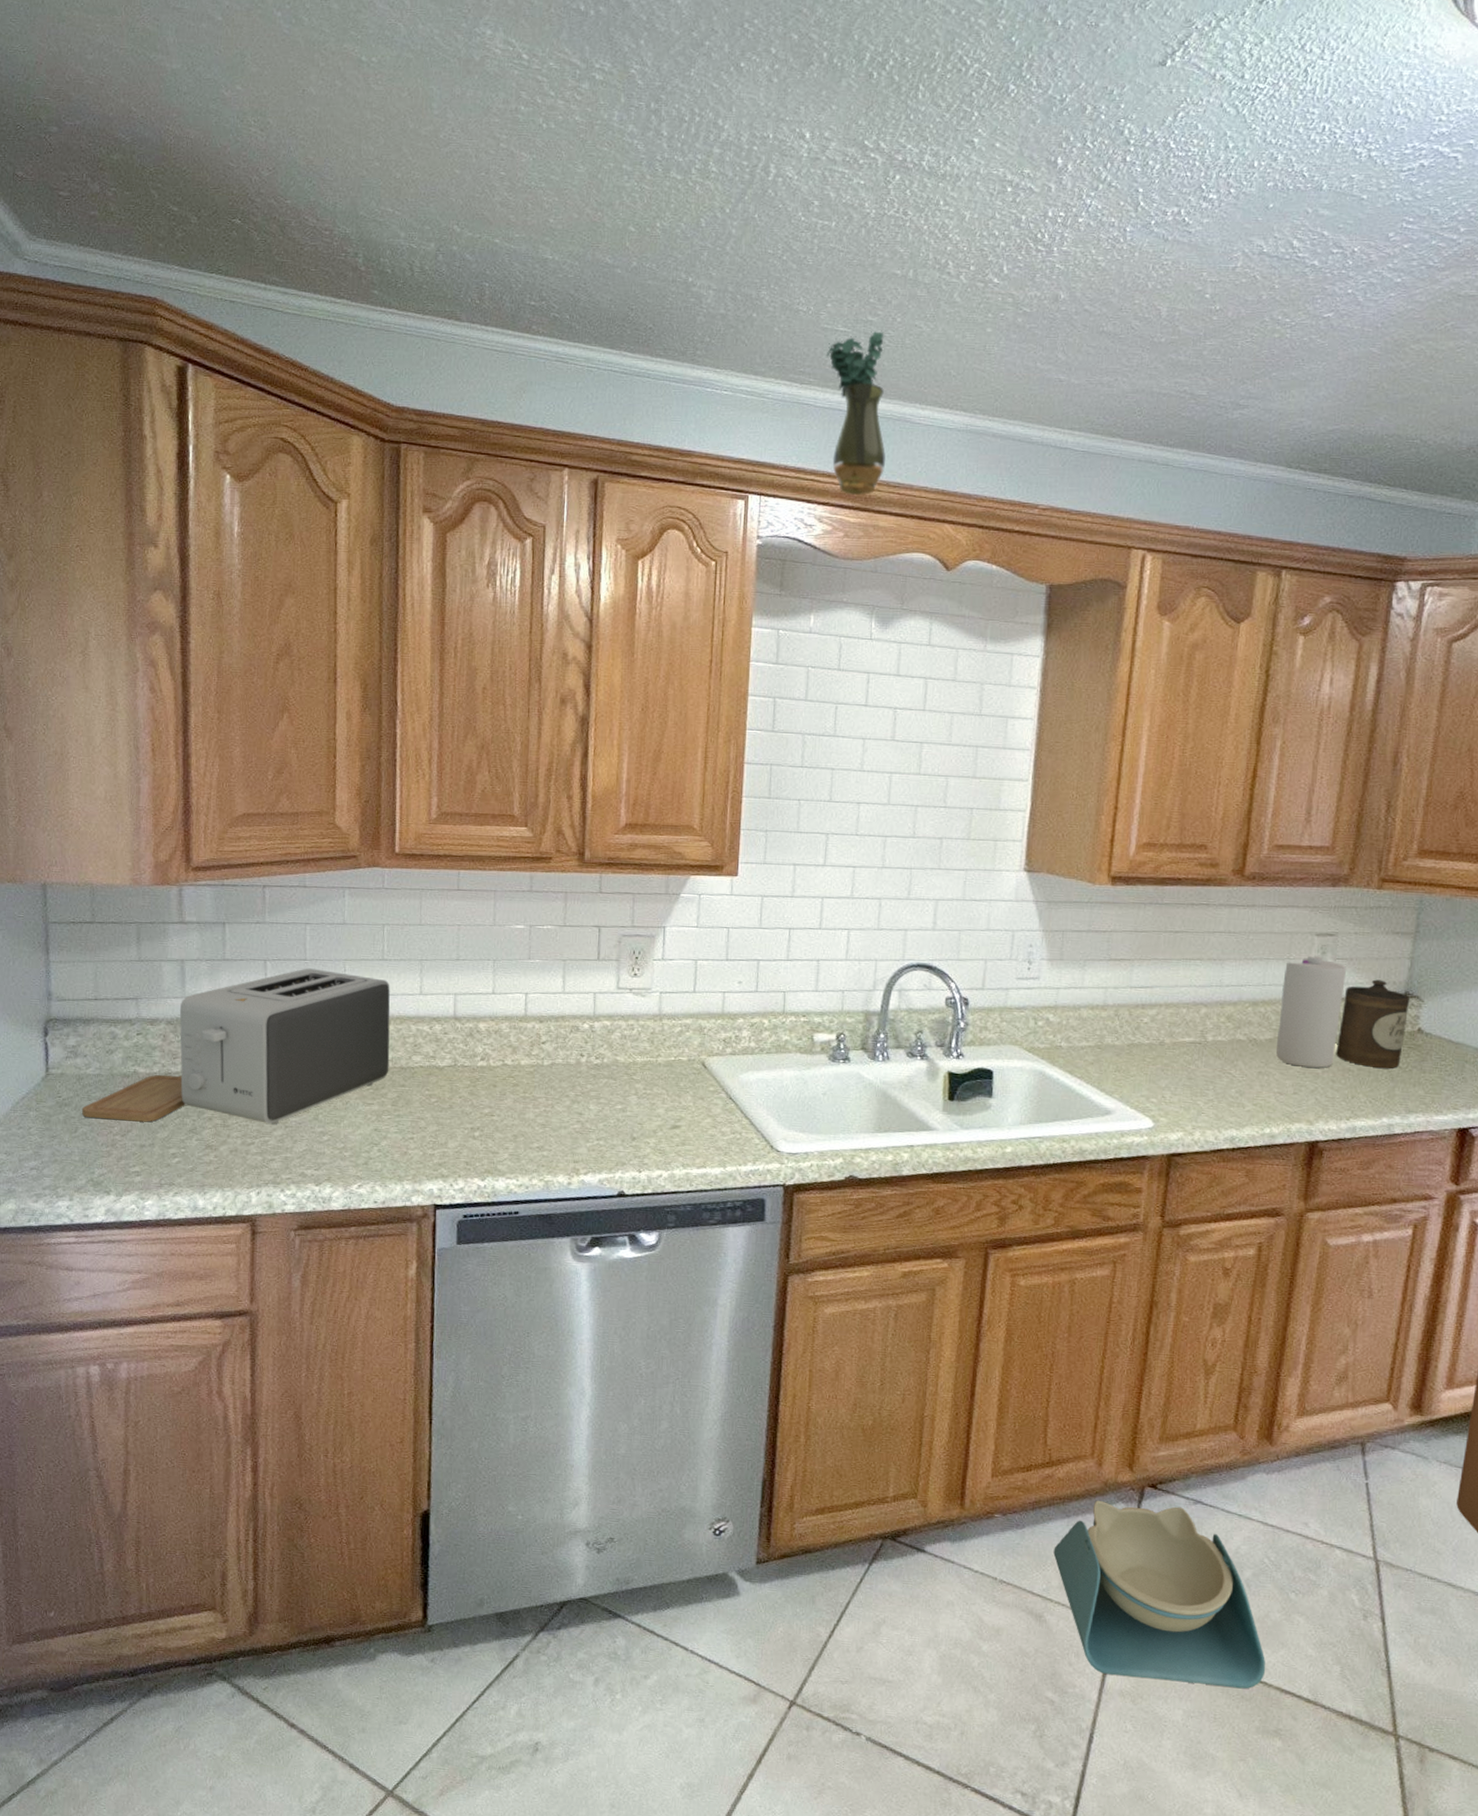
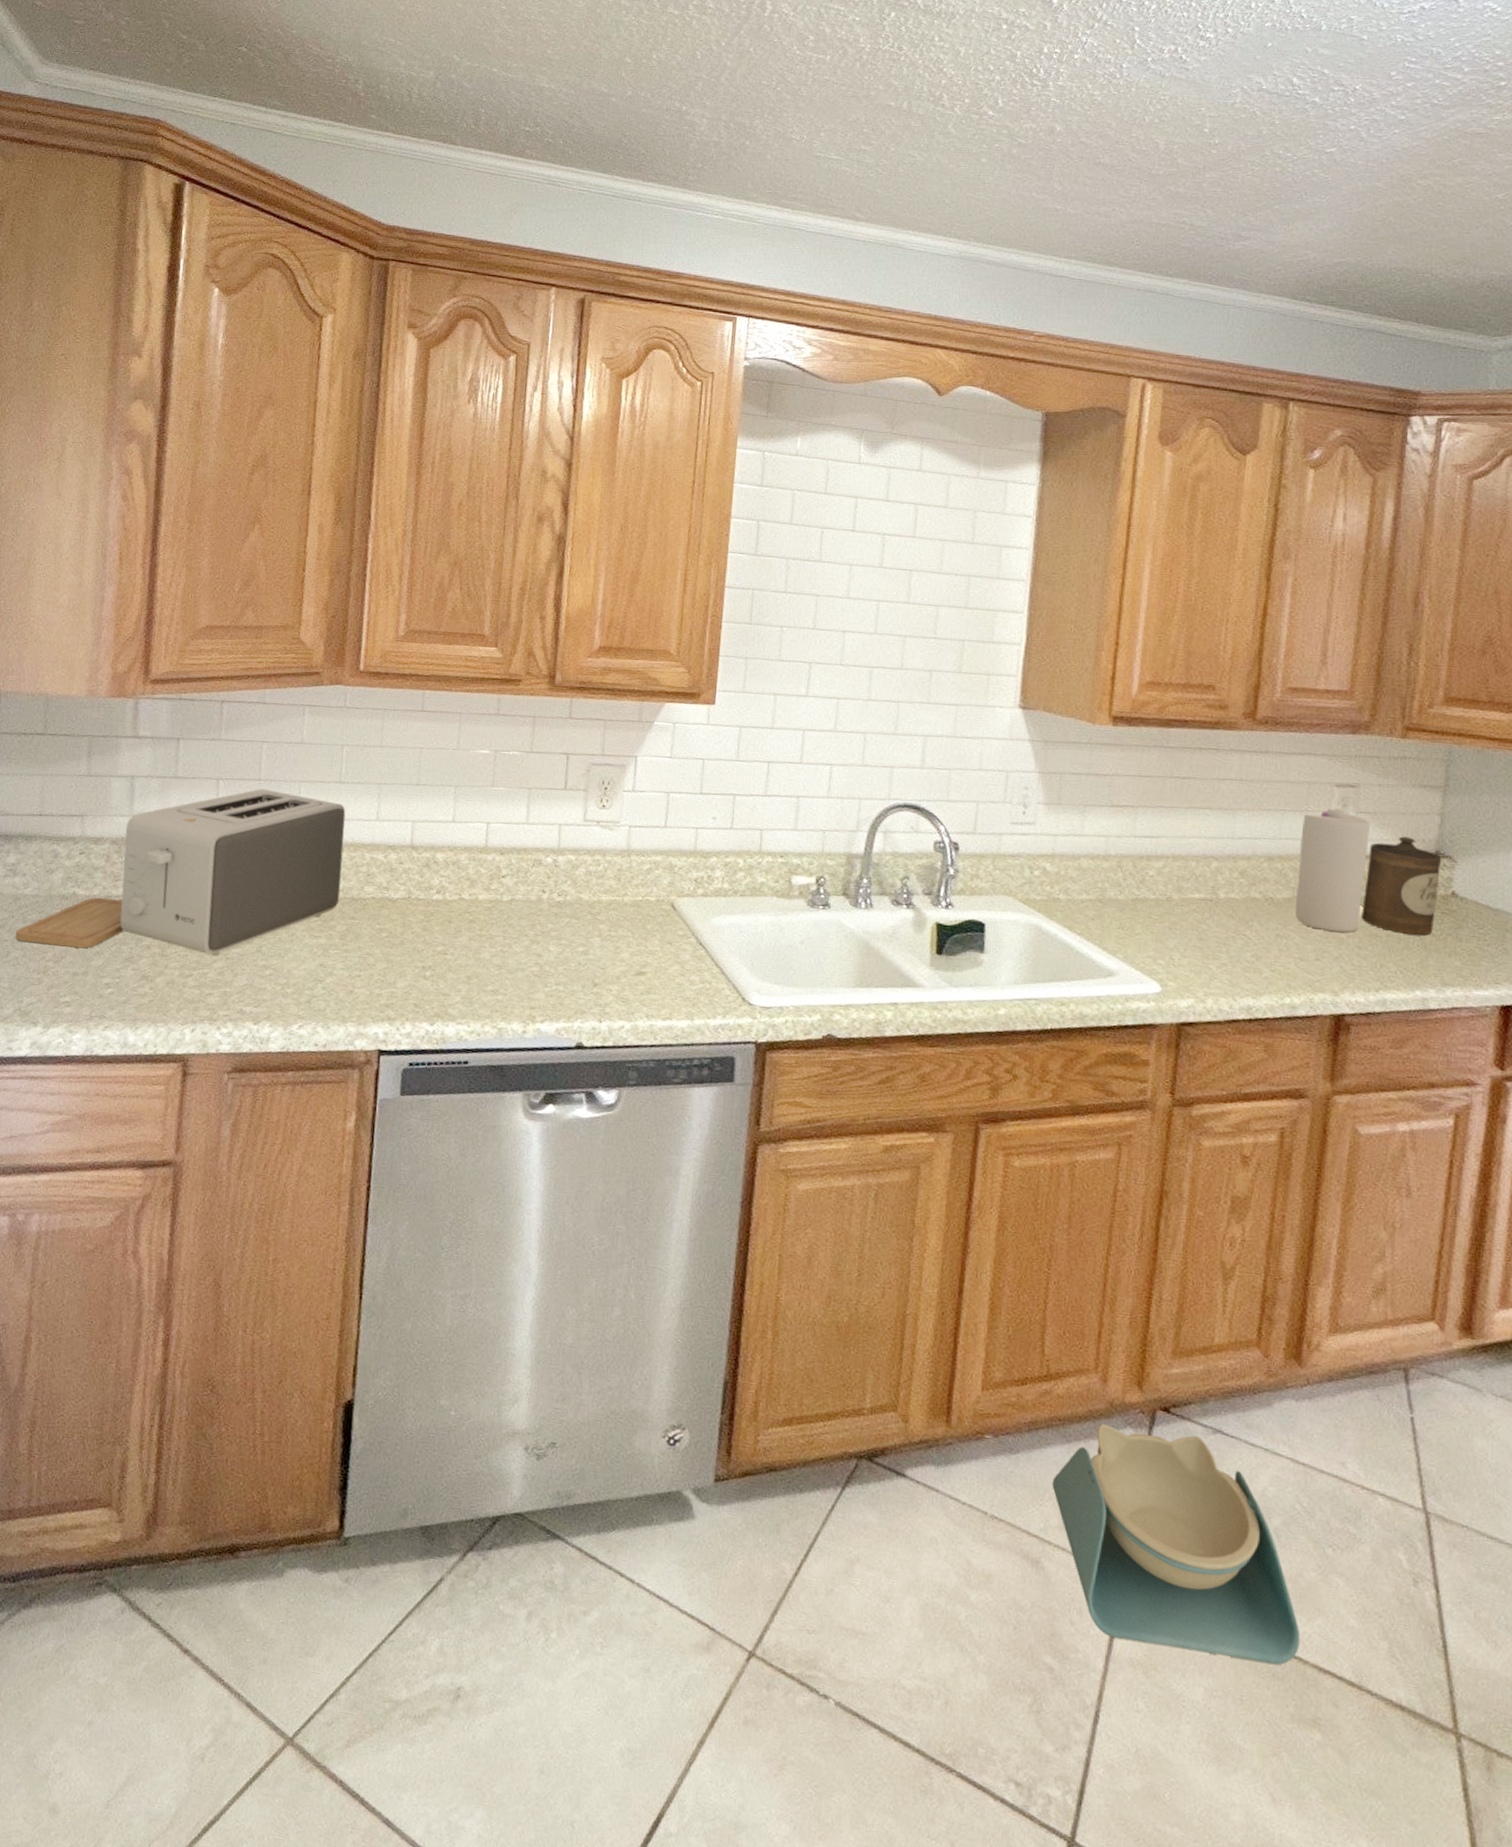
vase: present [826,330,886,495] -> none [818,159,878,319]

